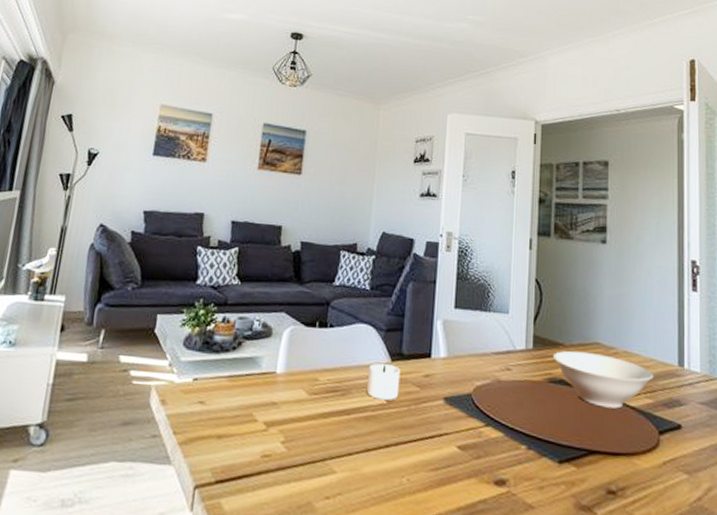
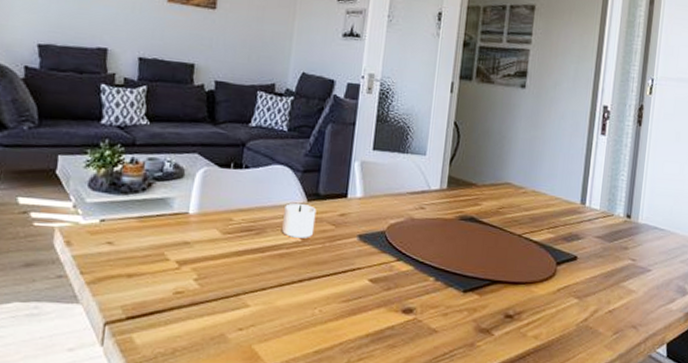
bowl: present [552,350,654,409] -> none [465,190,557,243]

